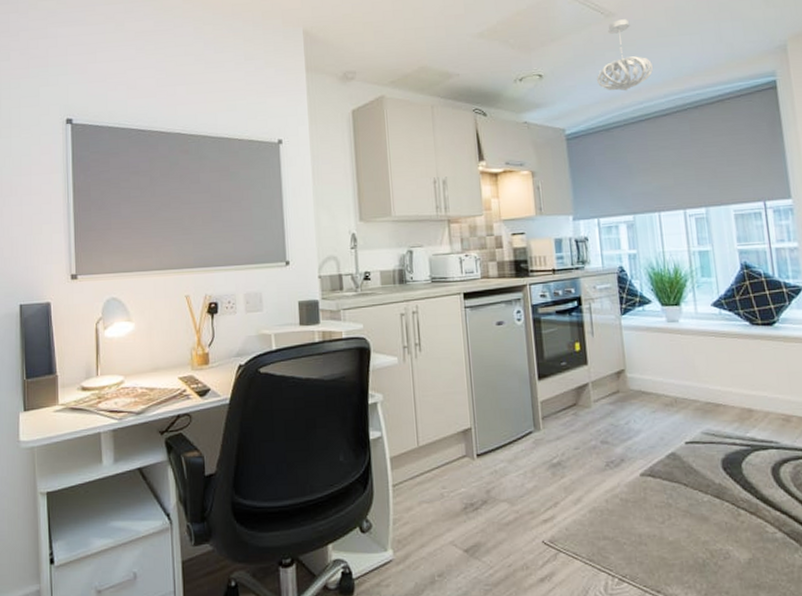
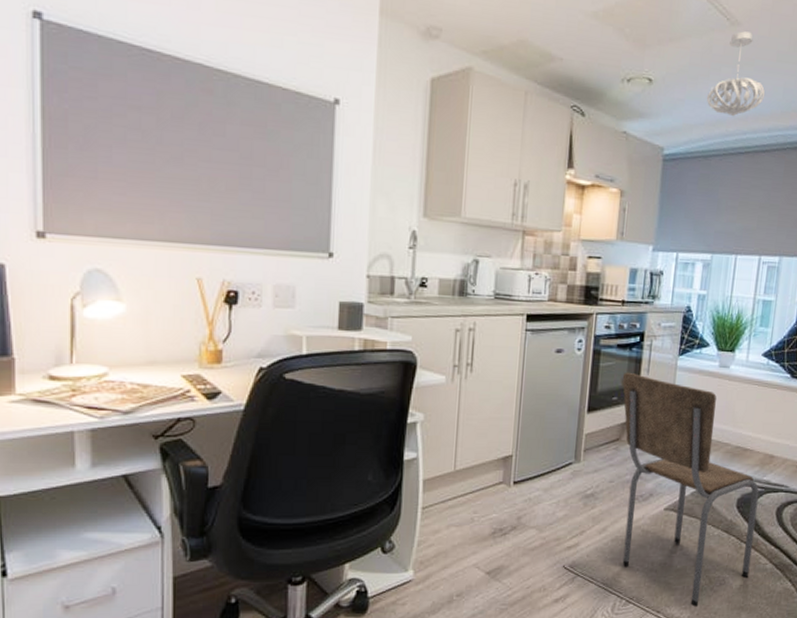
dining chair: none [567,336,757,585] -> present [622,372,759,607]

